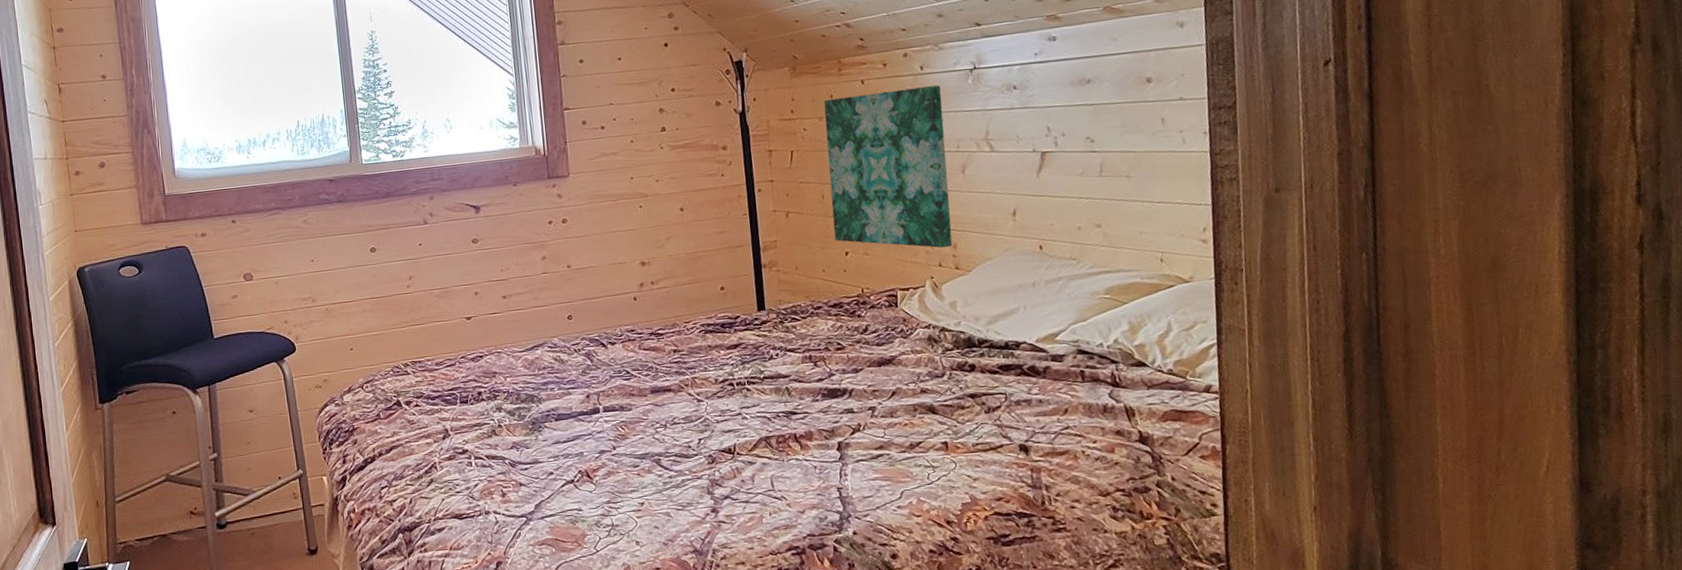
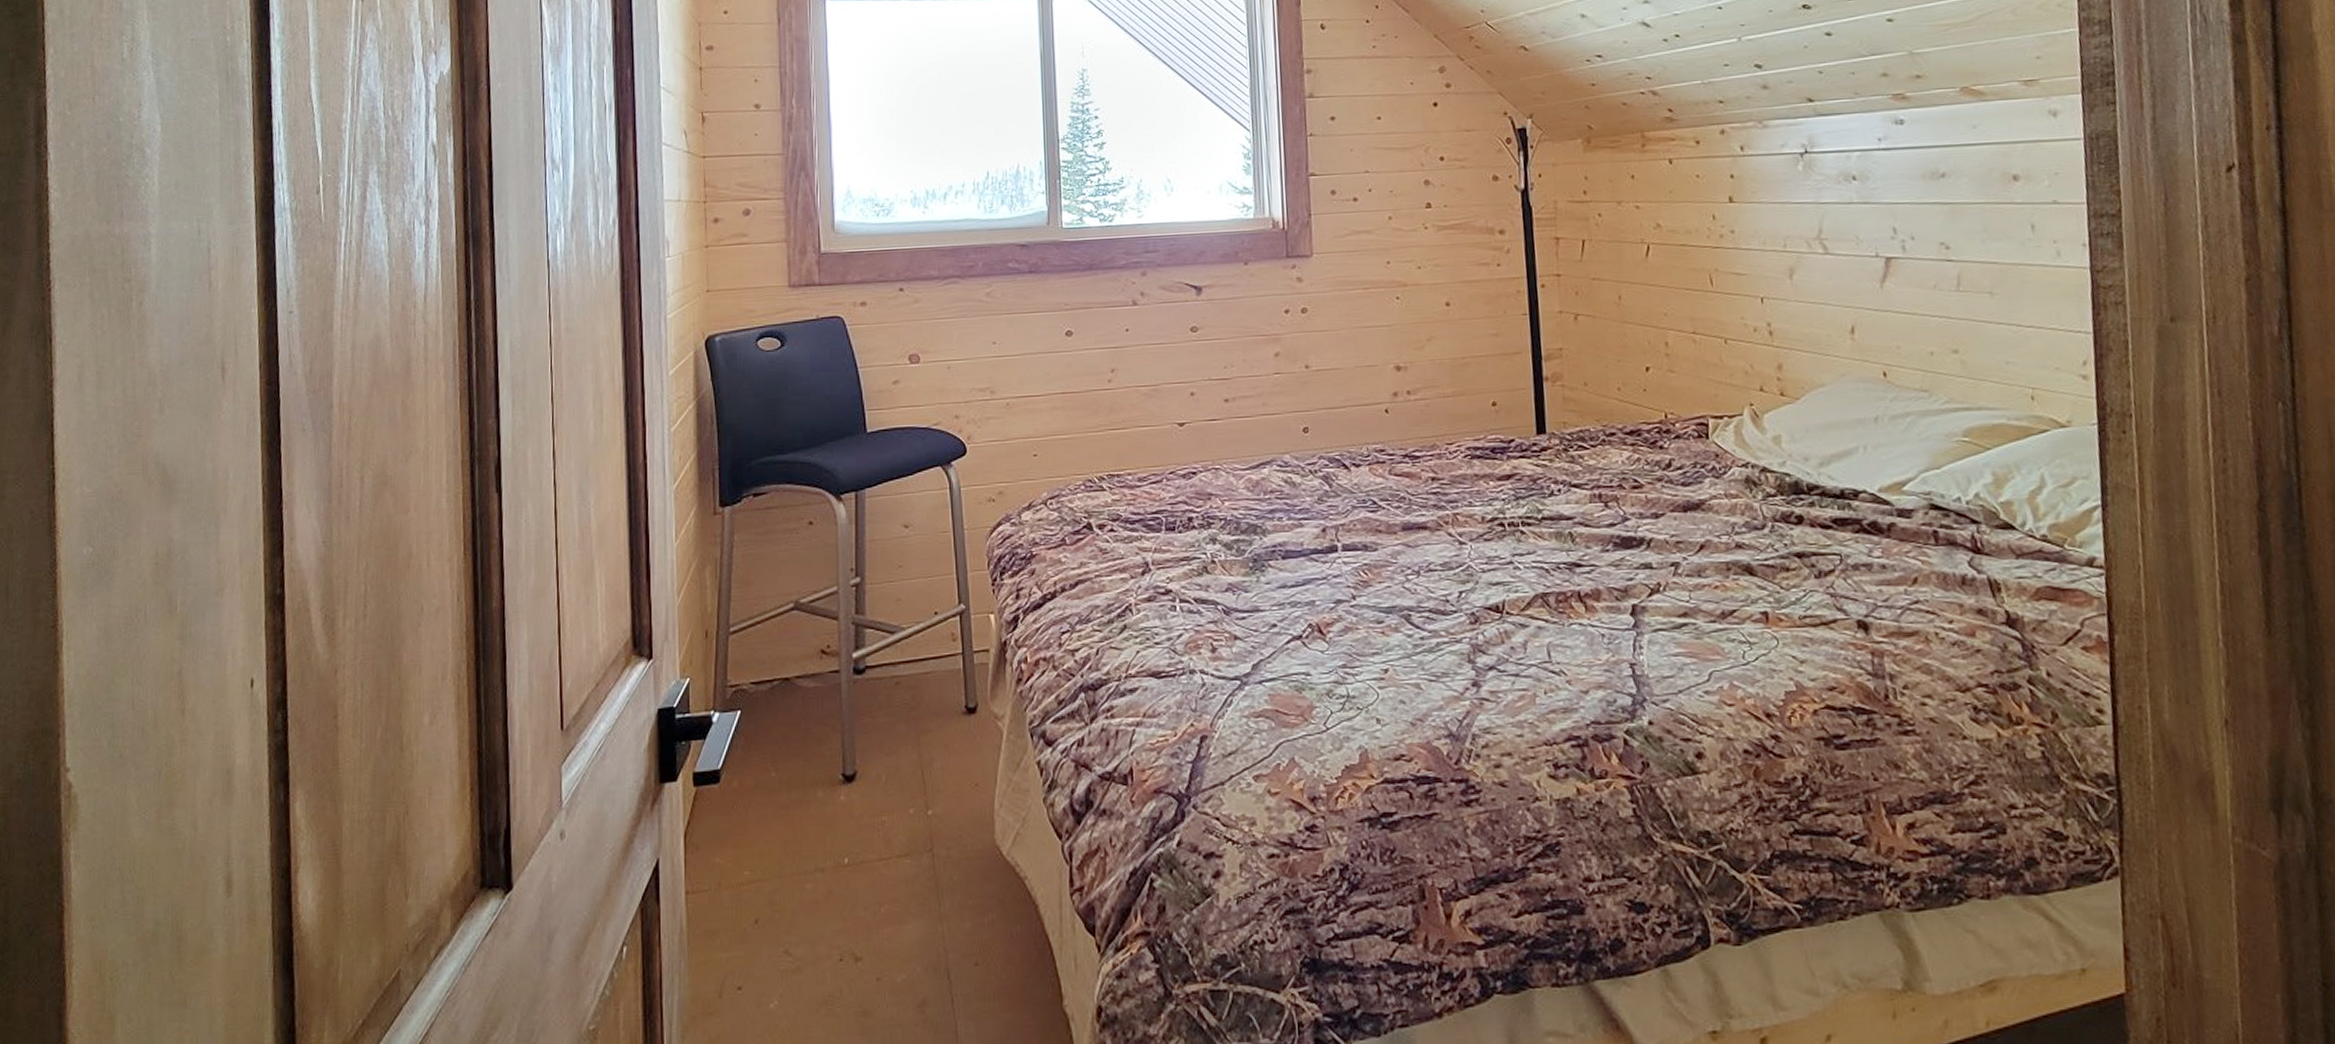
wall art: present [823,85,953,248] -> none [1623,170,1777,369]

